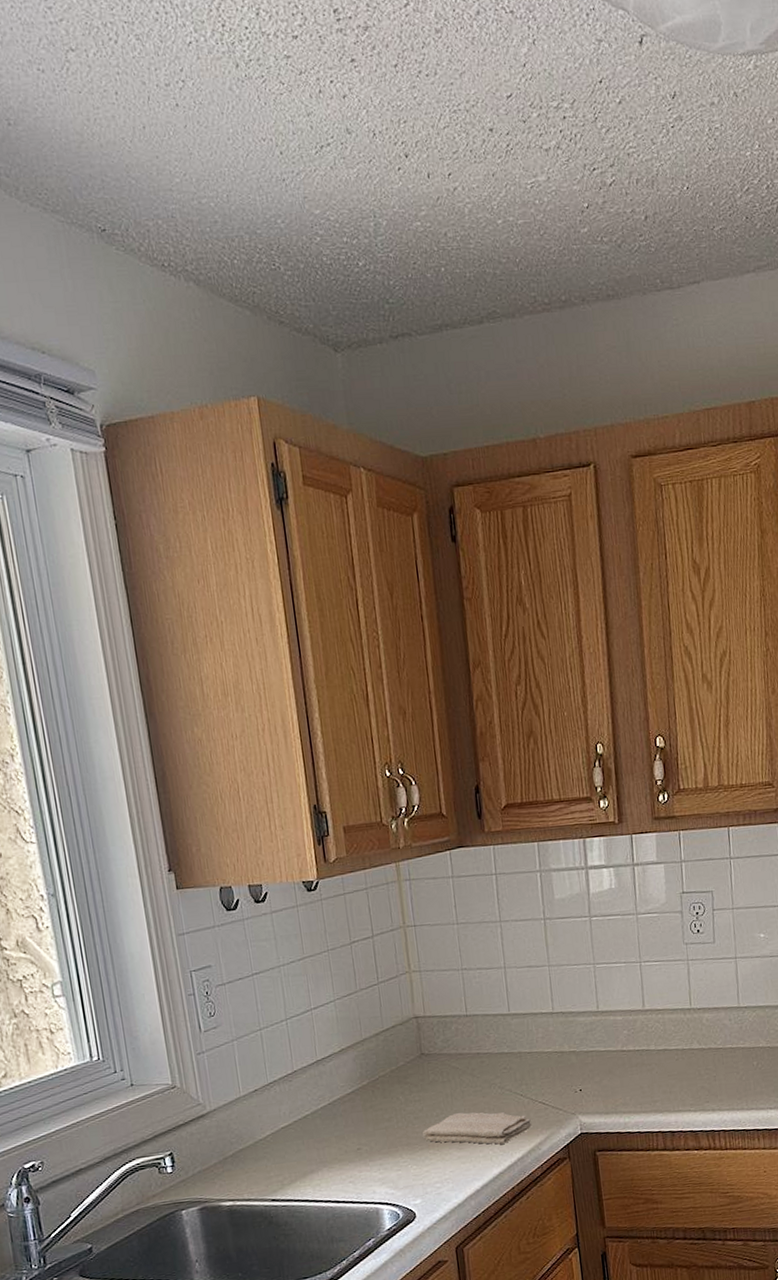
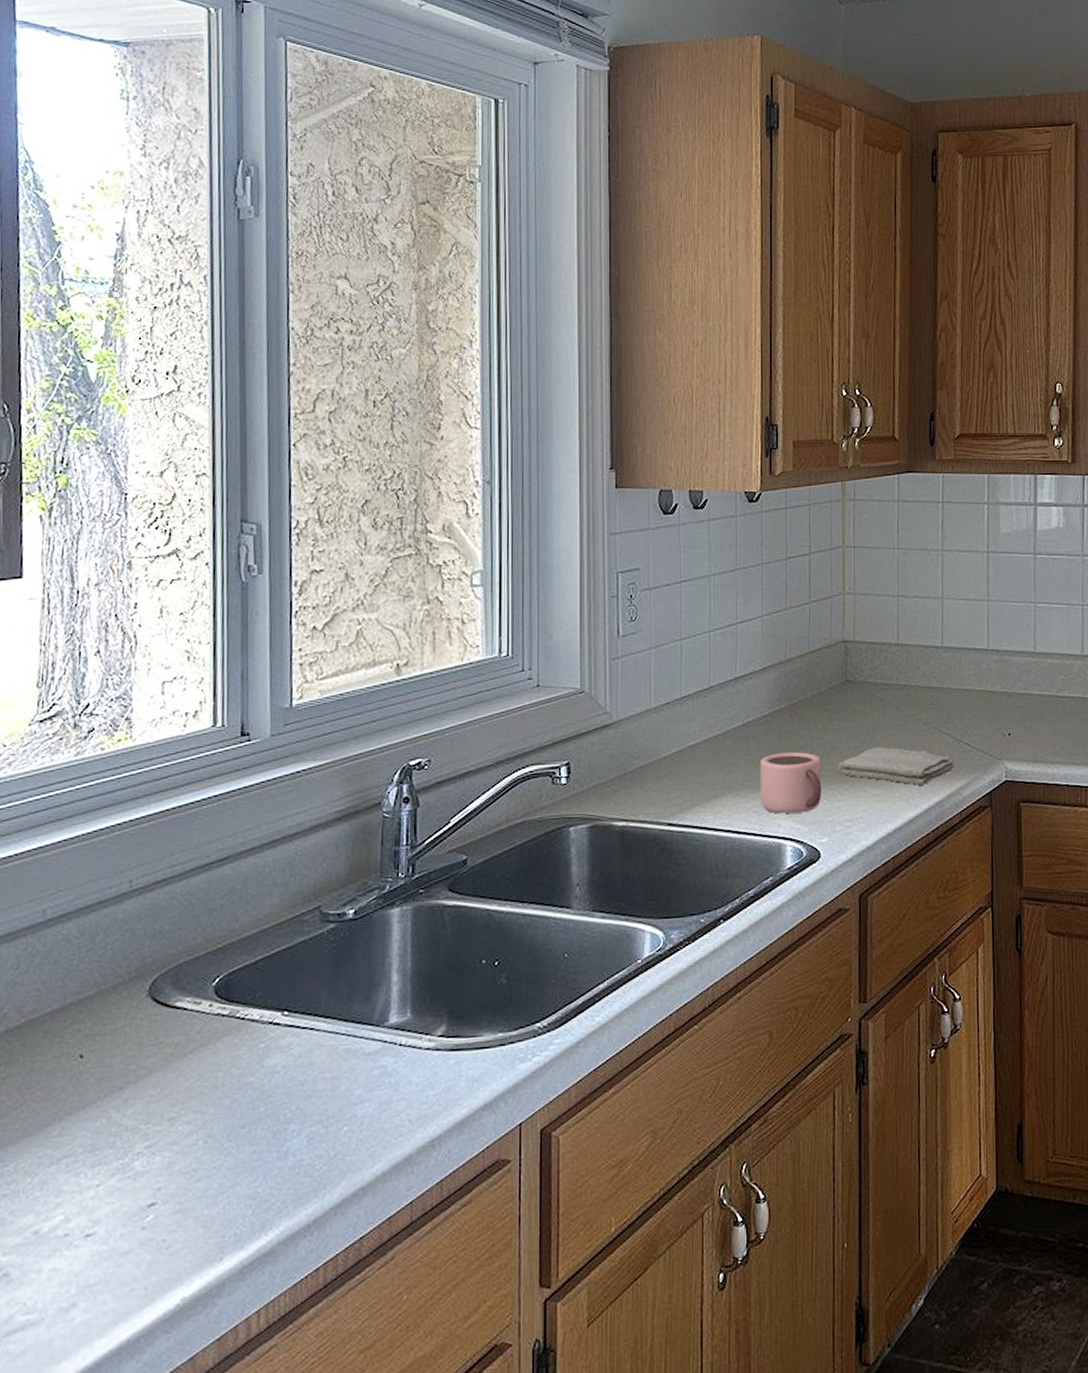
mug: none [349,1123,411,1182] -> present [759,752,822,815]

